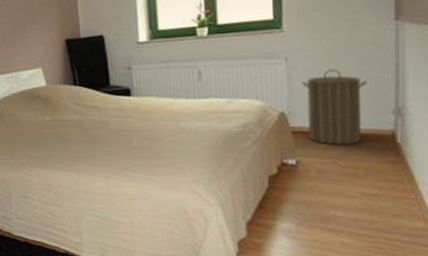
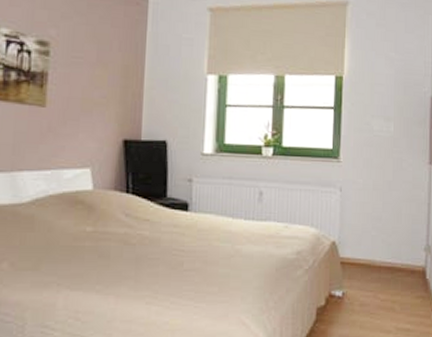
laundry hamper: present [302,69,367,146] -> none [353,203,405,279]

